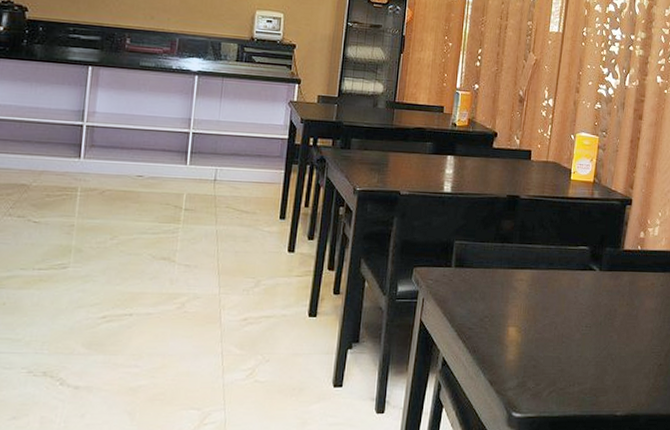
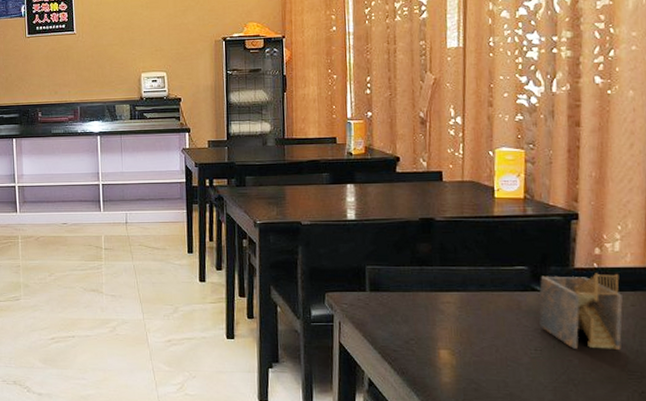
napkin holder: none [591,255,655,326] -> present [539,273,623,350]

